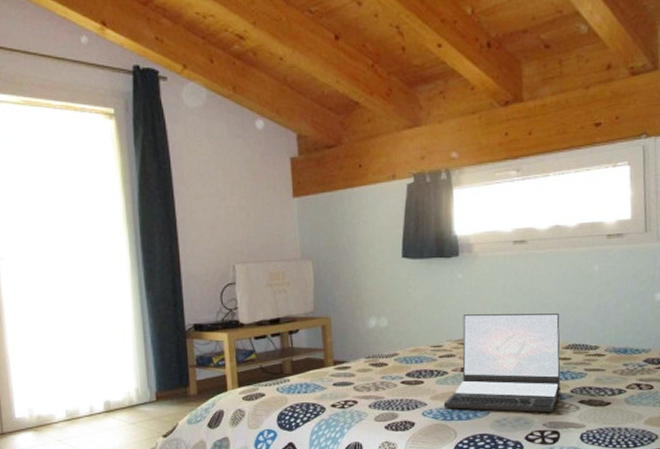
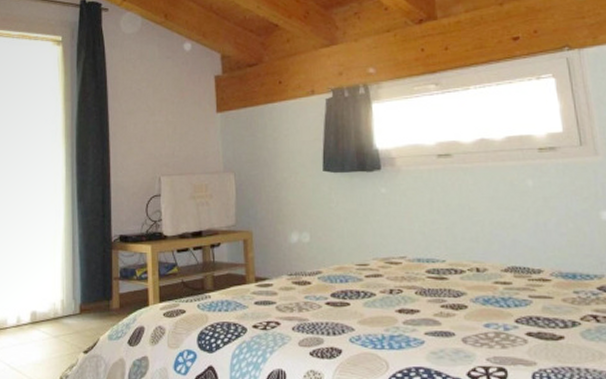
laptop: present [443,314,561,413] -> none [372,231,503,346]

